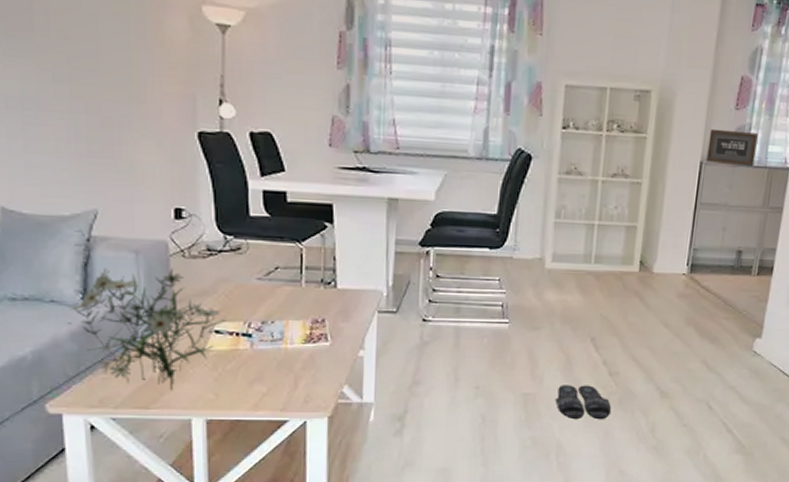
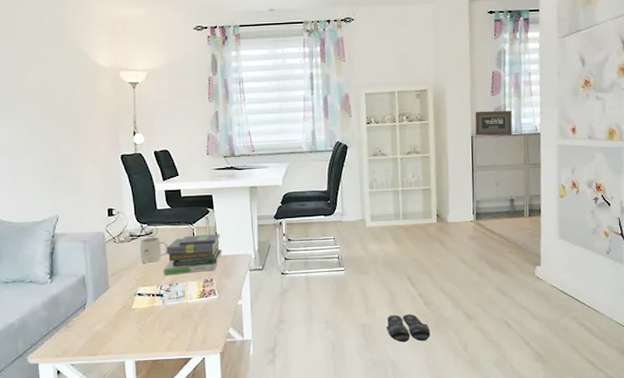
flower bouquet: present [68,267,225,390] -> none [41,251,144,340]
mug: none [221,254,262,292] -> present [140,237,168,264]
books: none [253,257,342,309] -> present [163,234,222,275]

